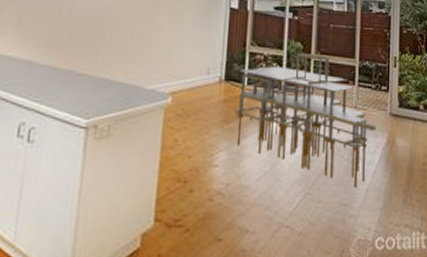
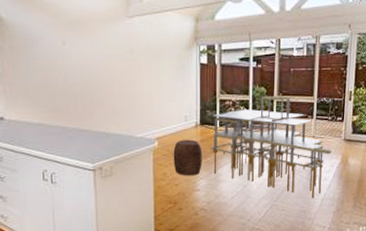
stool: none [188,97,225,146] -> present [173,139,202,176]

